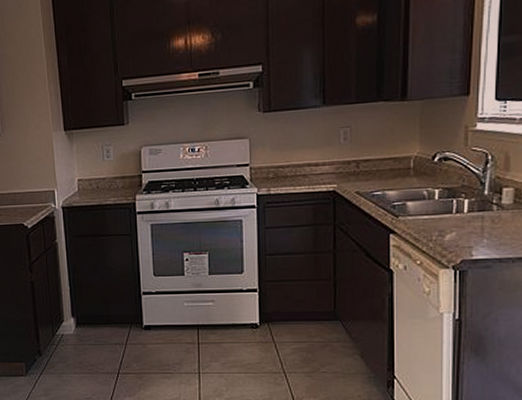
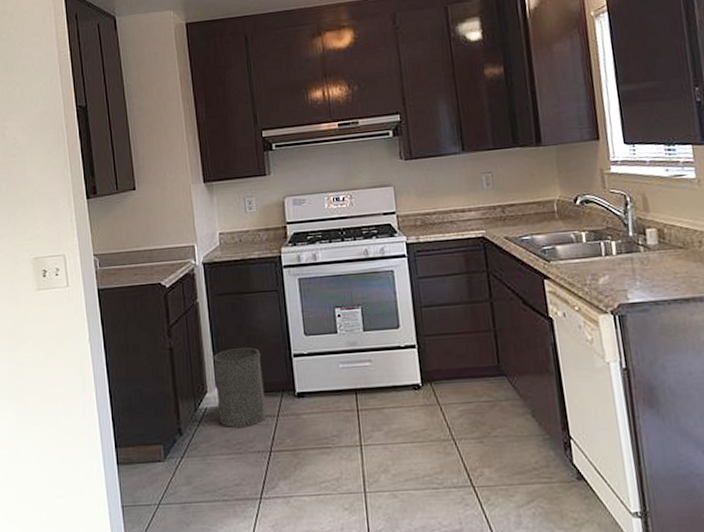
trash can: none [68,284,116,351] -> present [212,347,266,427]

